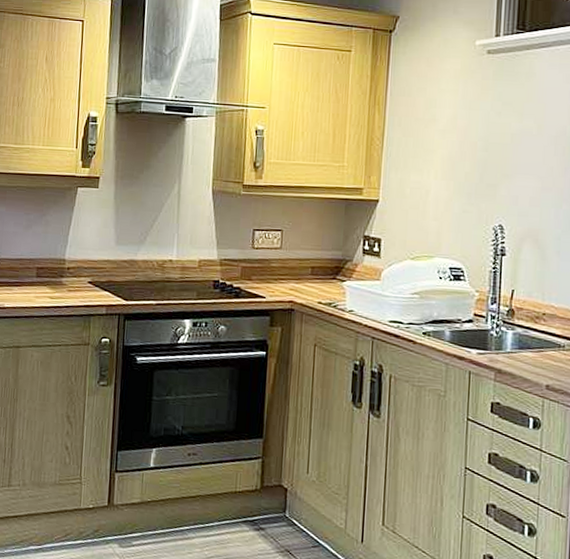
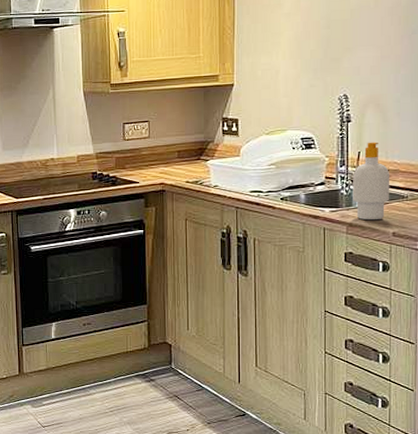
soap bottle: none [503,280,546,369] -> present [353,142,390,221]

